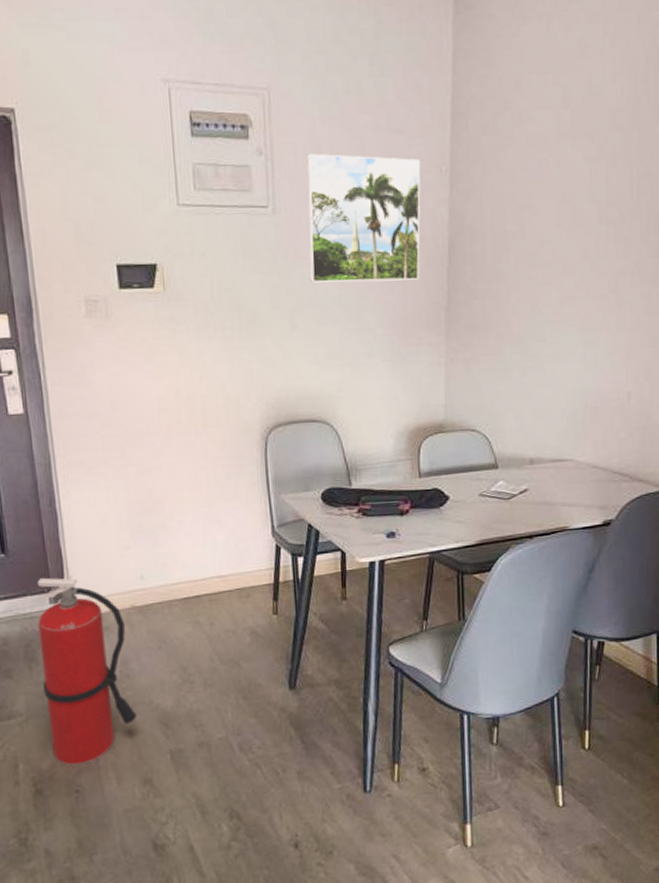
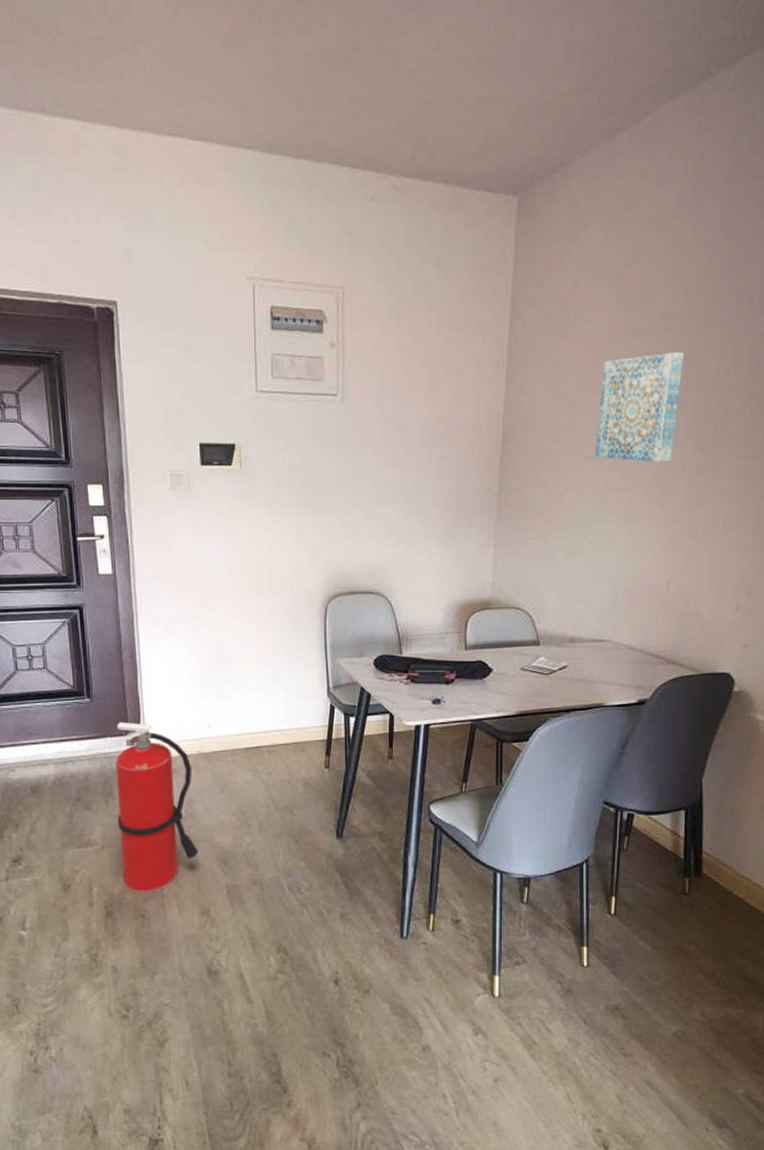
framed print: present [306,153,421,283] -> none [373,347,480,467]
wall art: none [547,150,635,269] -> present [595,351,684,463]

